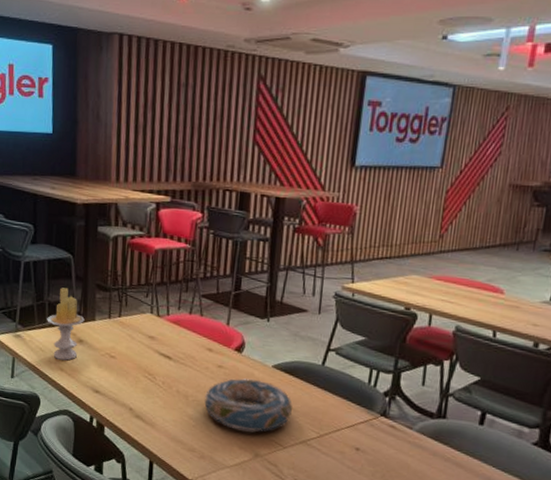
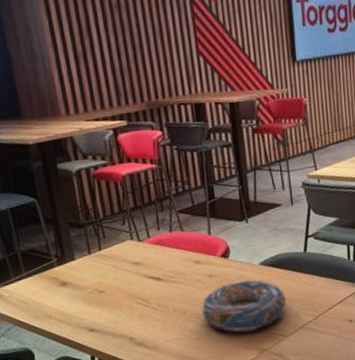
candle: present [47,287,85,361] -> none [22,233,64,308]

